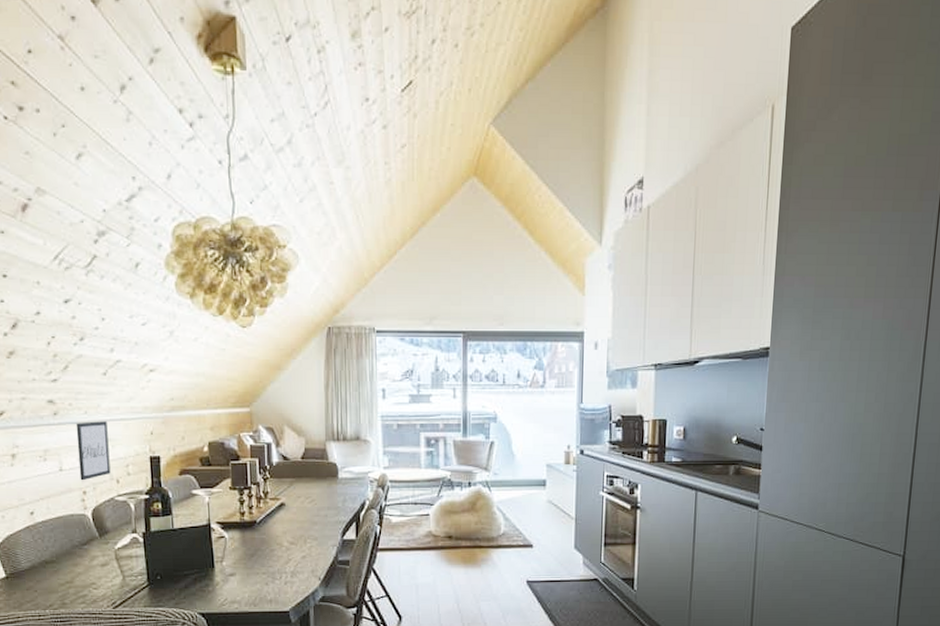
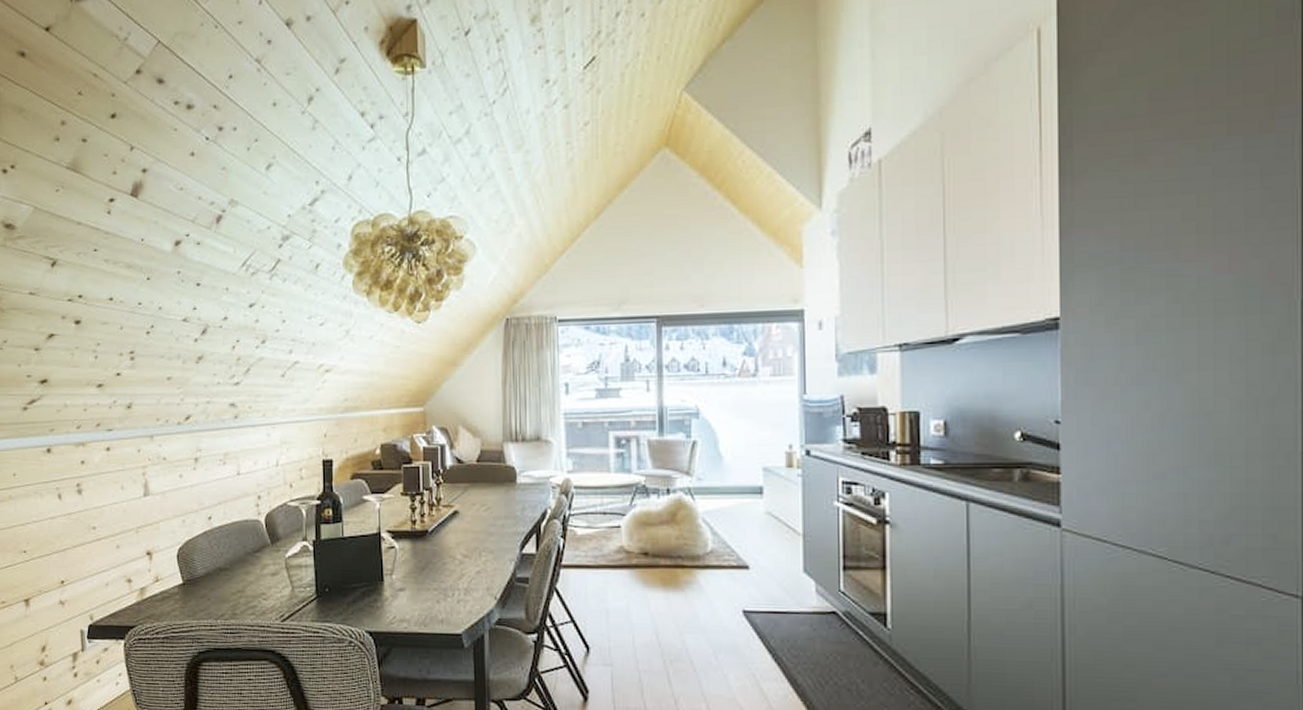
wall art: present [76,421,111,481] -> none [254,424,285,485]

